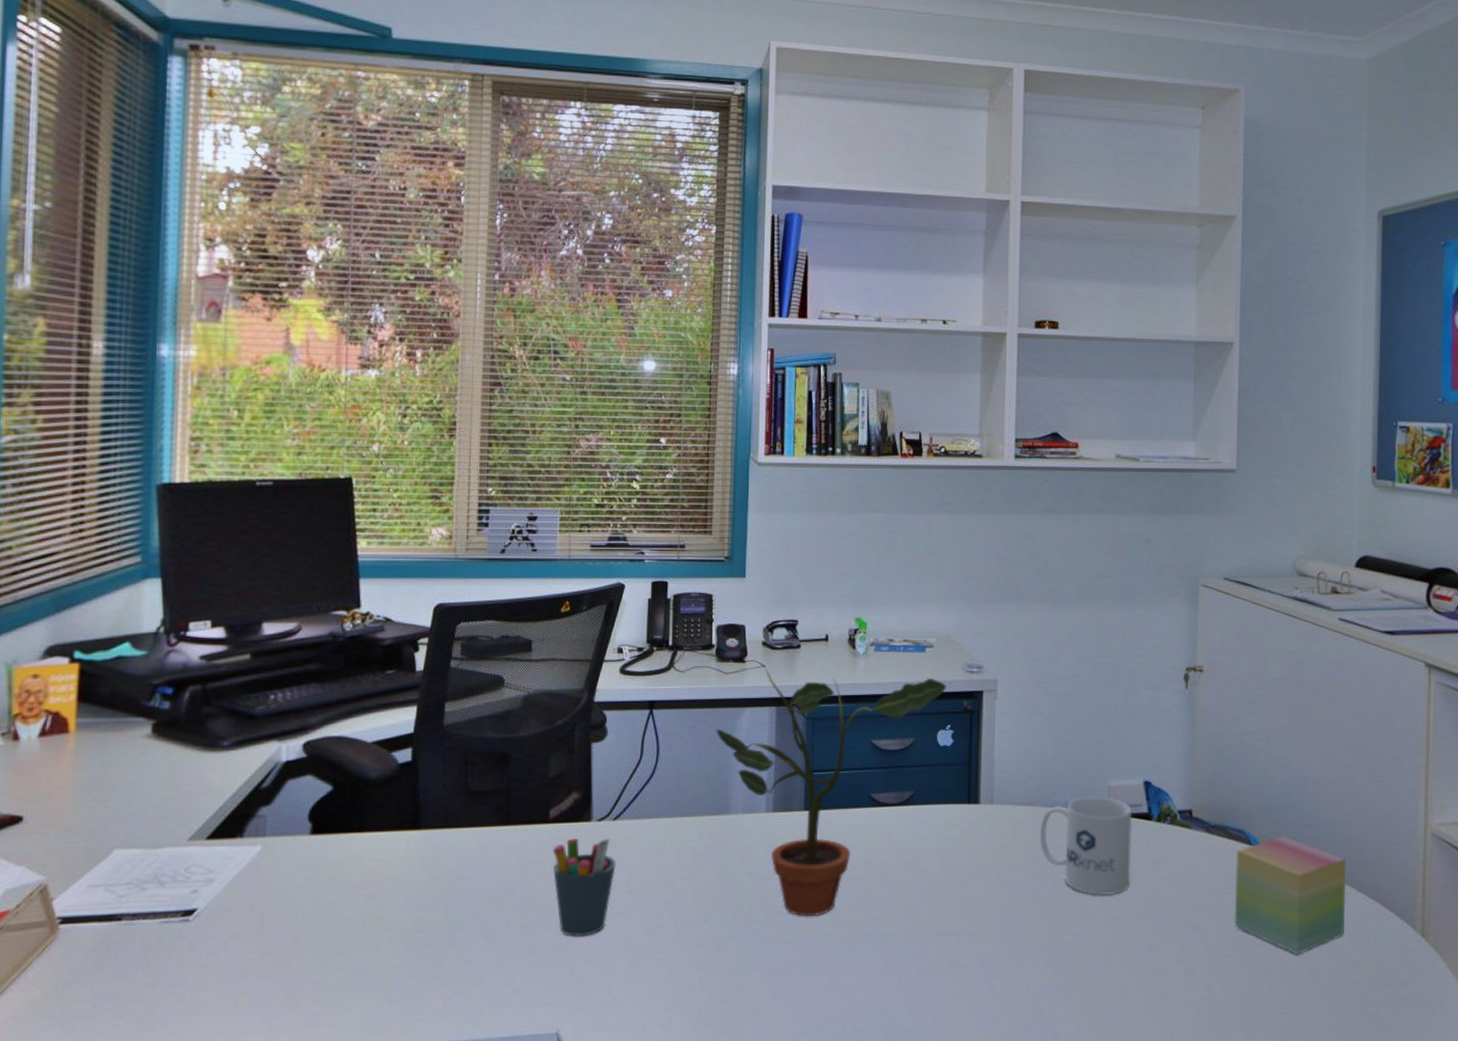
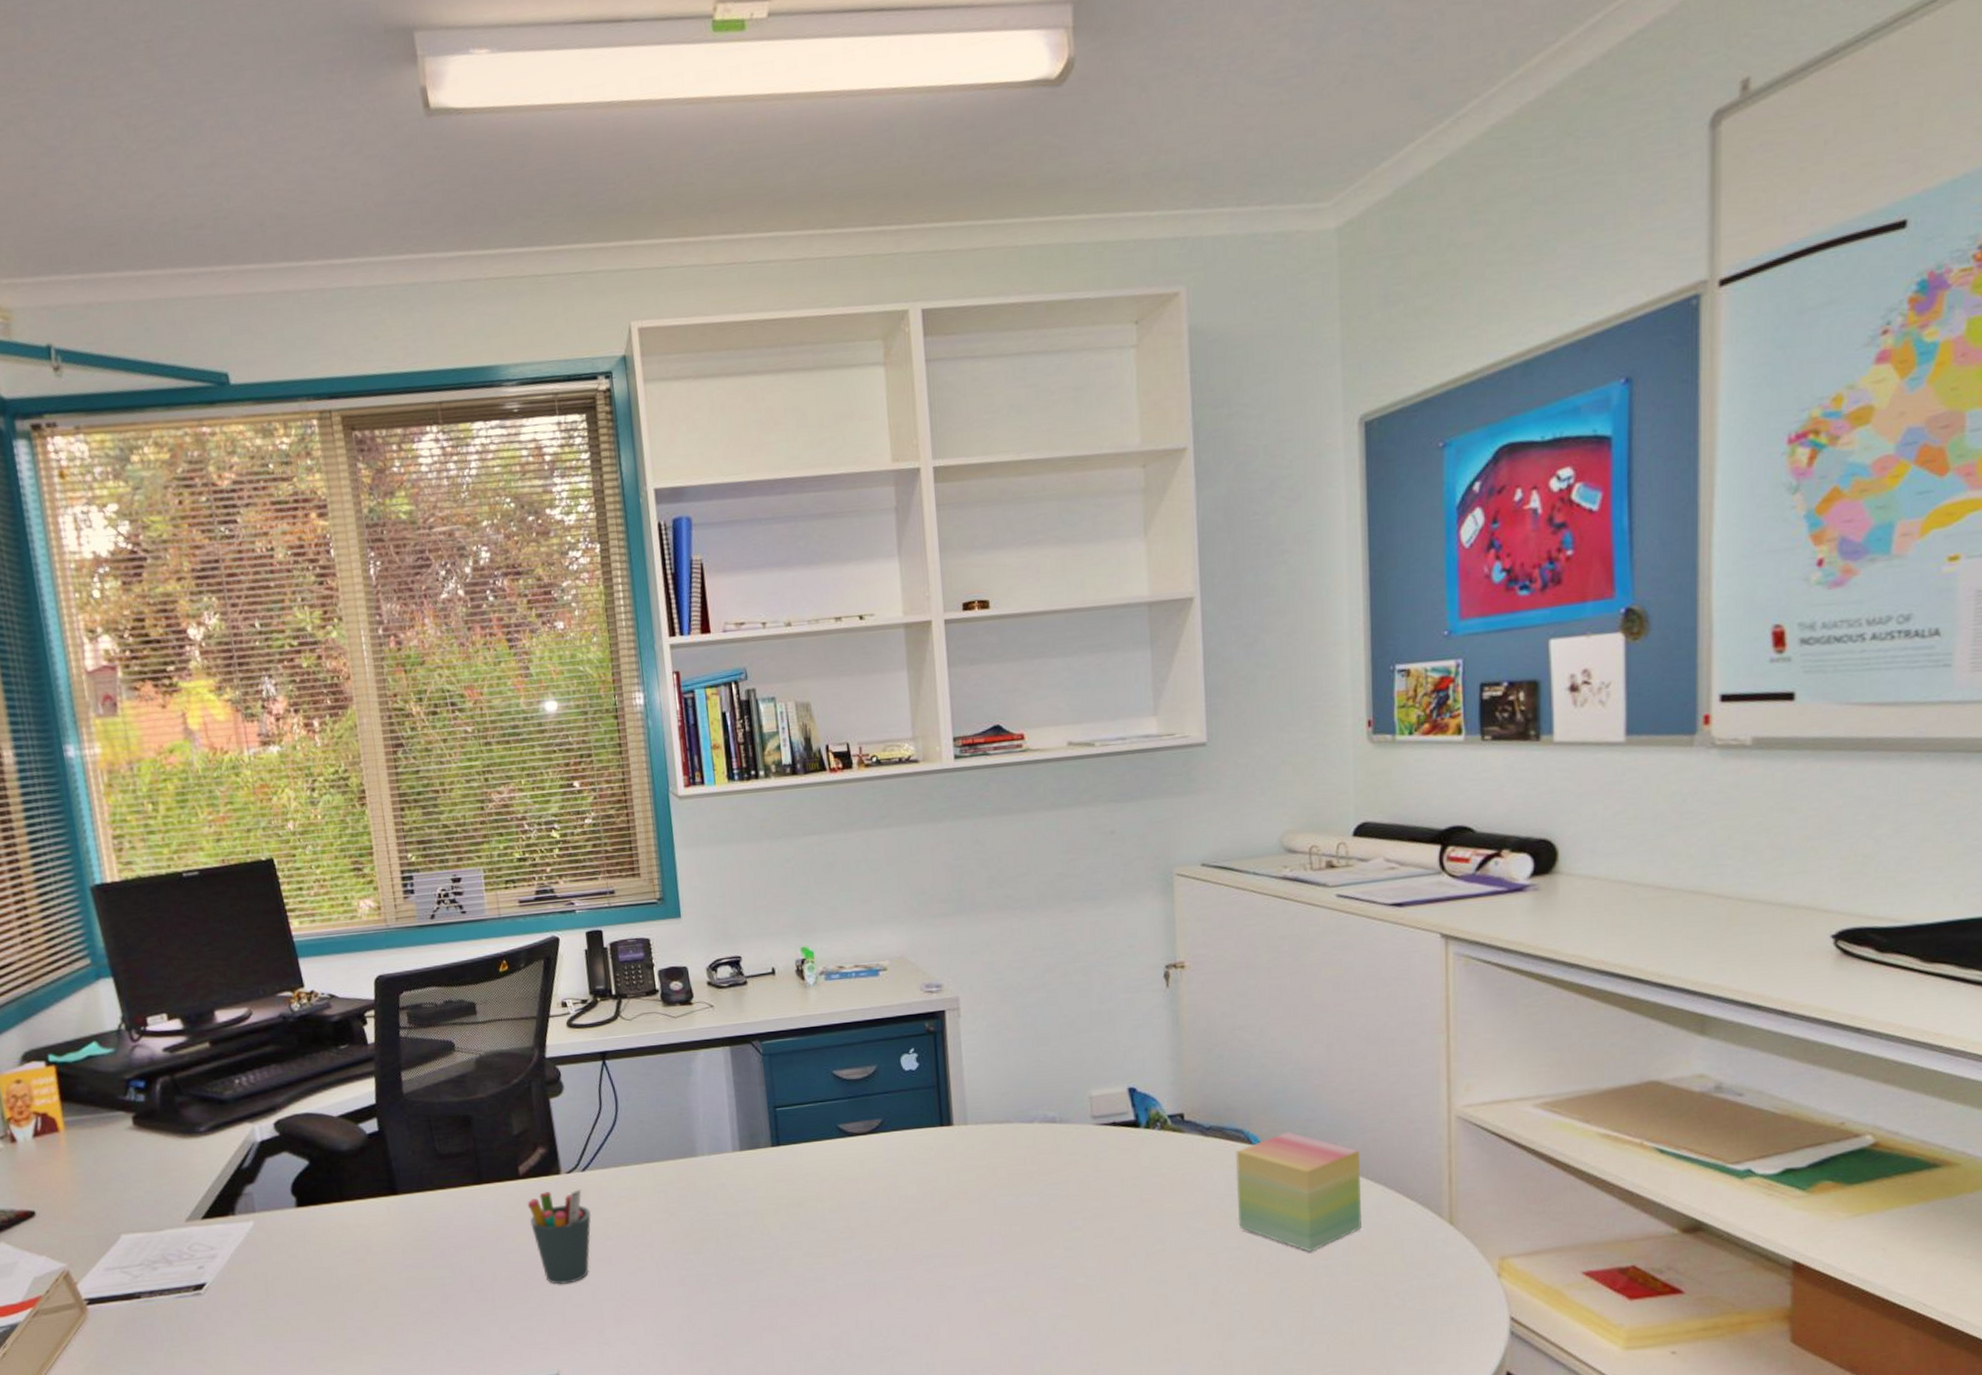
potted plant: present [715,669,947,917] -> none [671,1002,906,1250]
mug: present [1039,796,1133,896] -> none [1019,1107,1122,1208]

